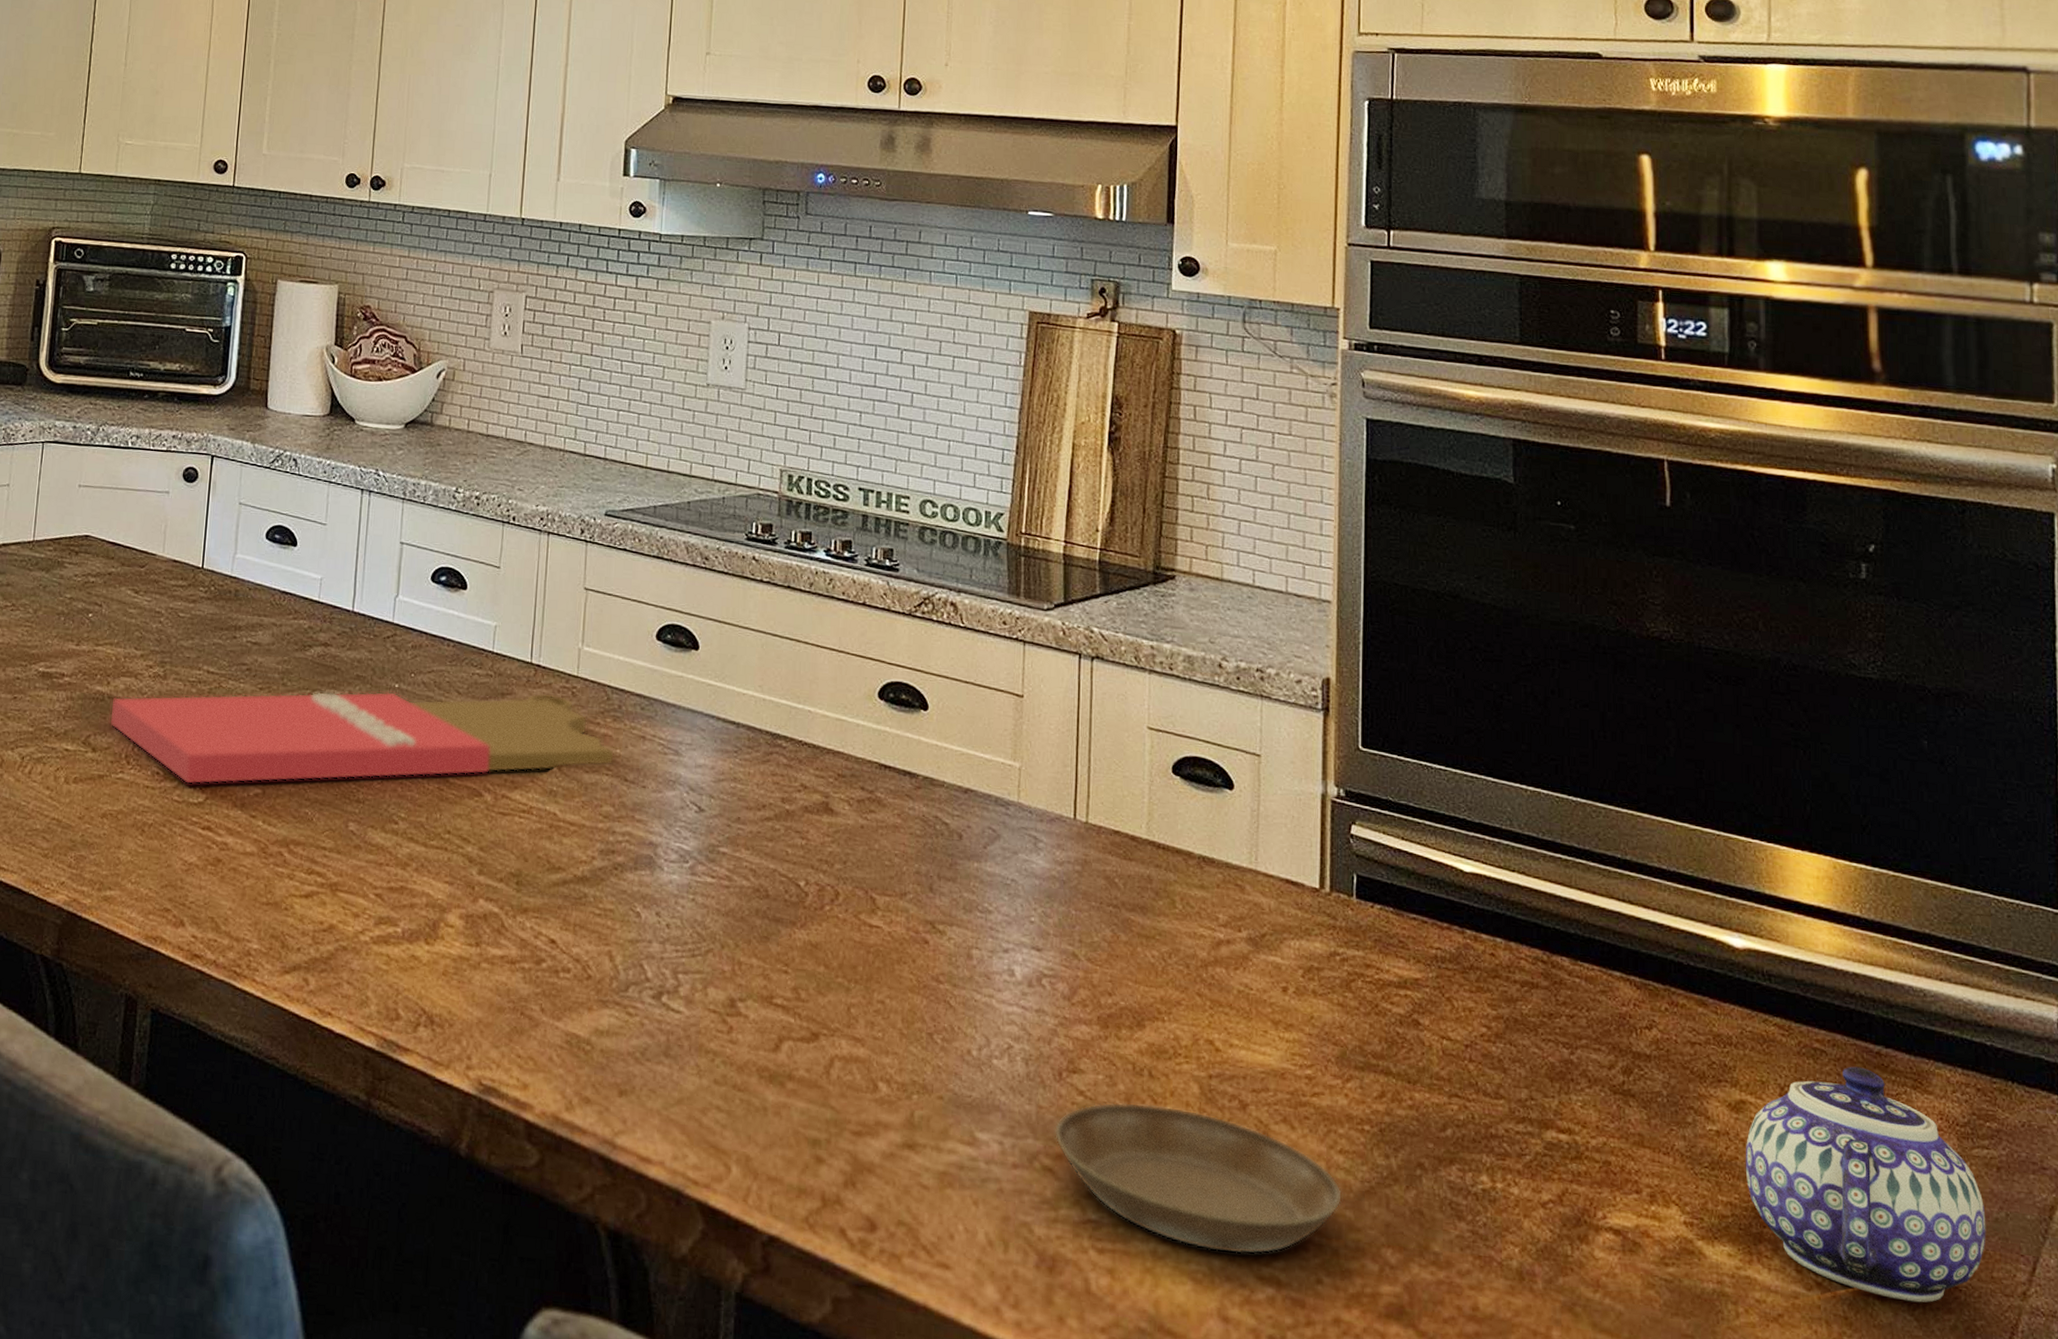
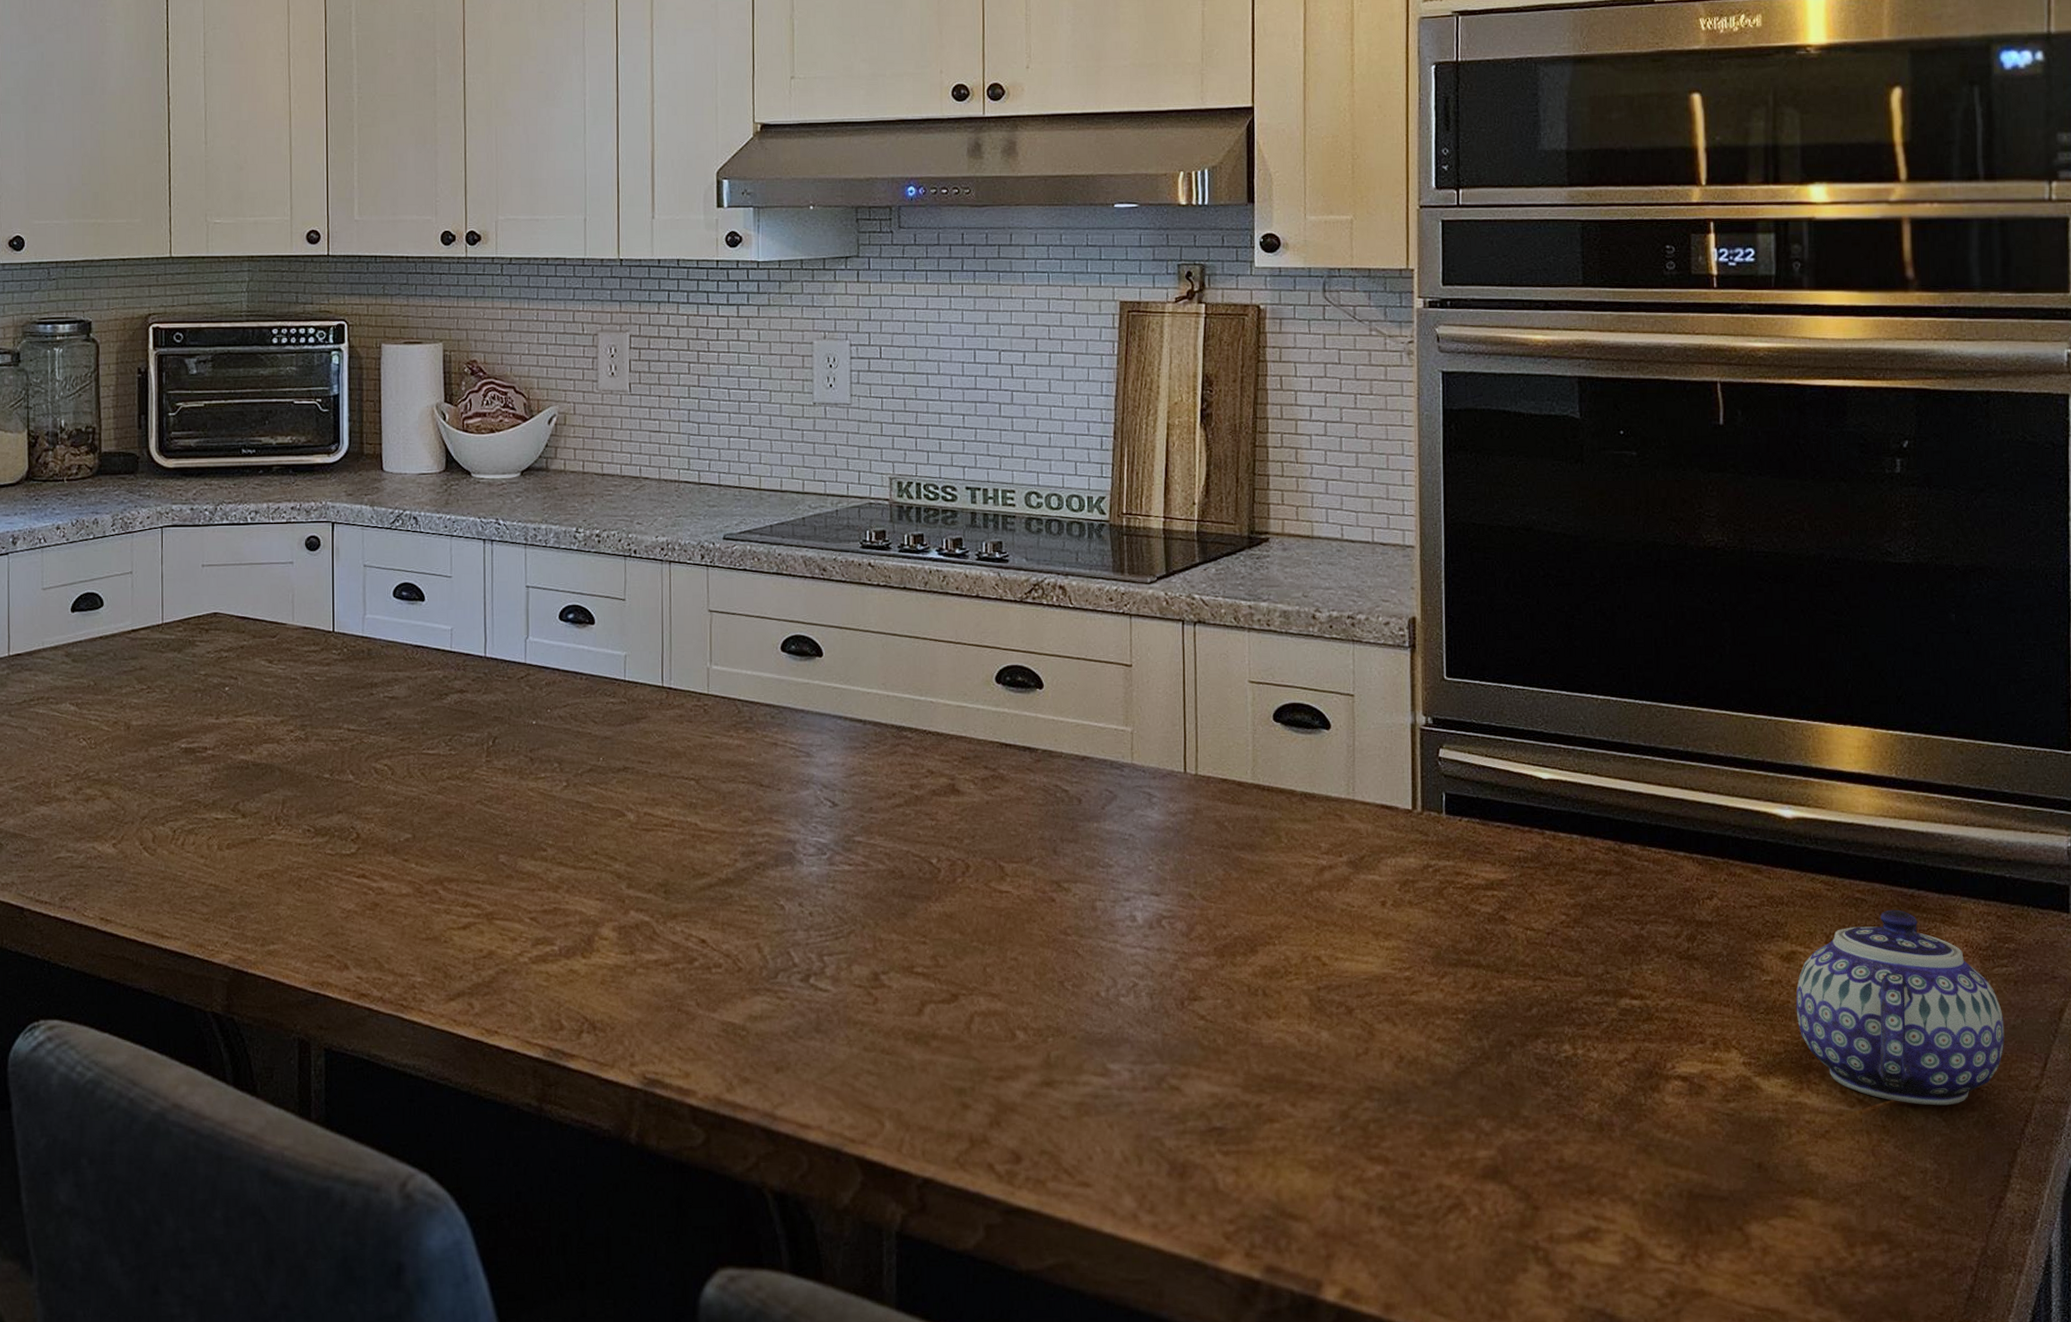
cutting board: present [109,691,615,785] -> none [255,714,749,838]
saucer: present [1054,1102,1343,1255] -> none [1179,1019,1441,1141]

